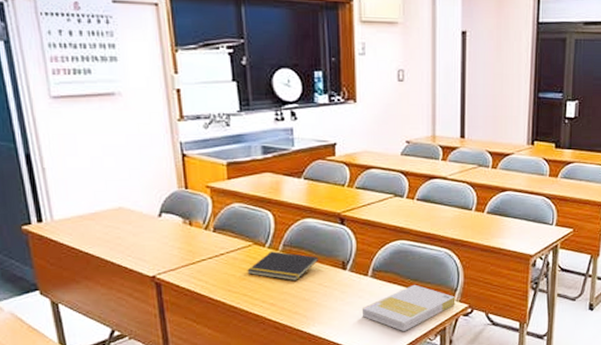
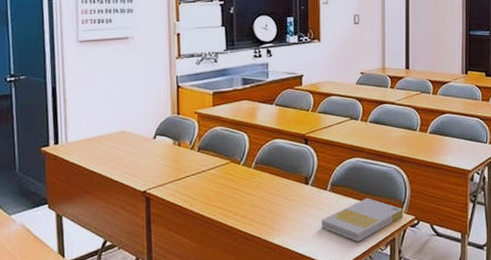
notepad: present [247,251,319,282] -> none [224,168,286,195]

